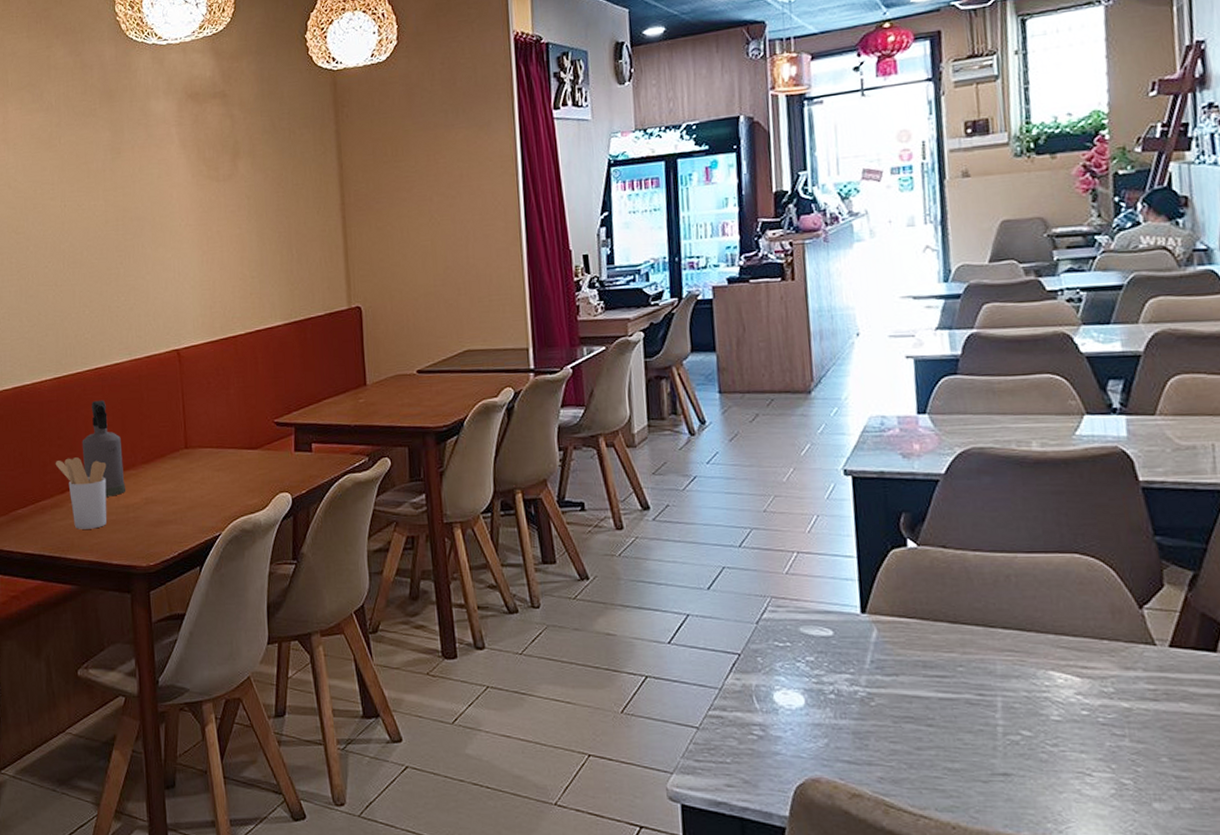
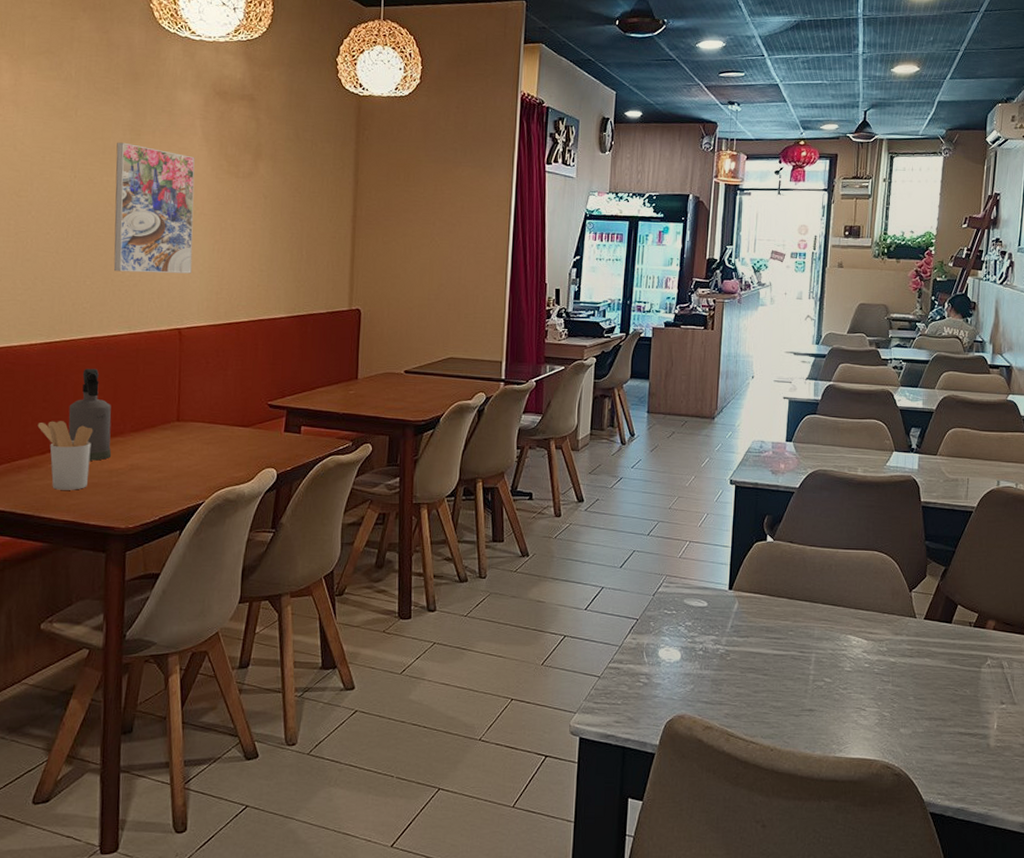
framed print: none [100,163,183,297] -> present [113,142,195,274]

